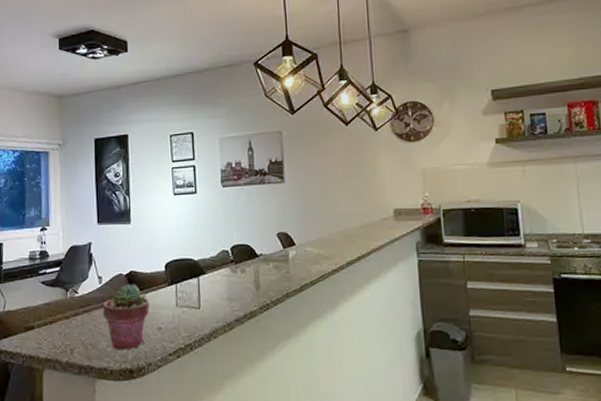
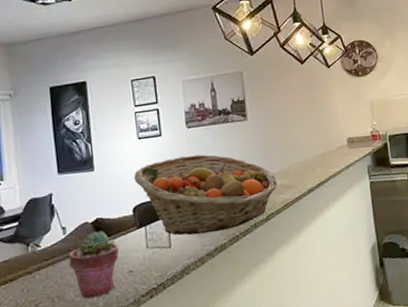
fruit basket: none [168,215,314,298] -> present [134,154,278,236]

